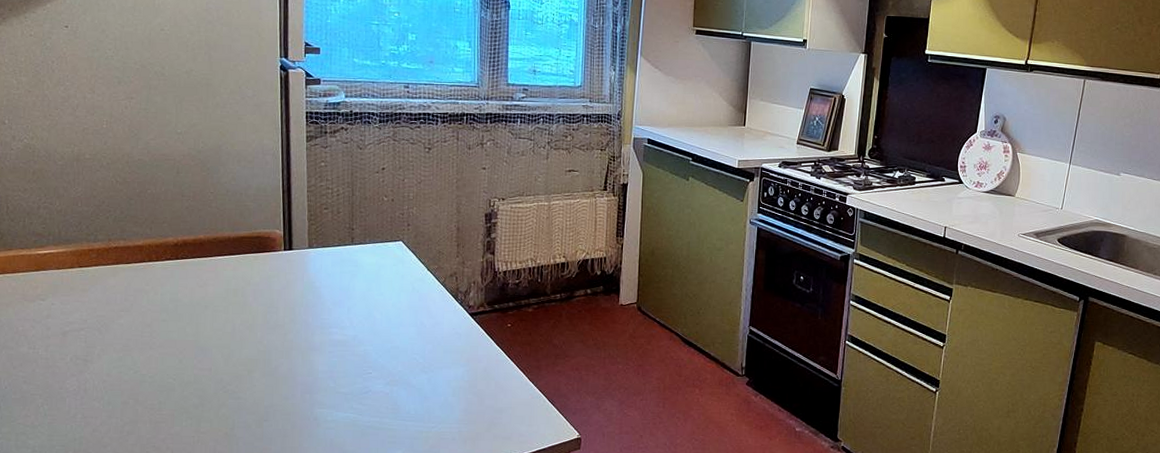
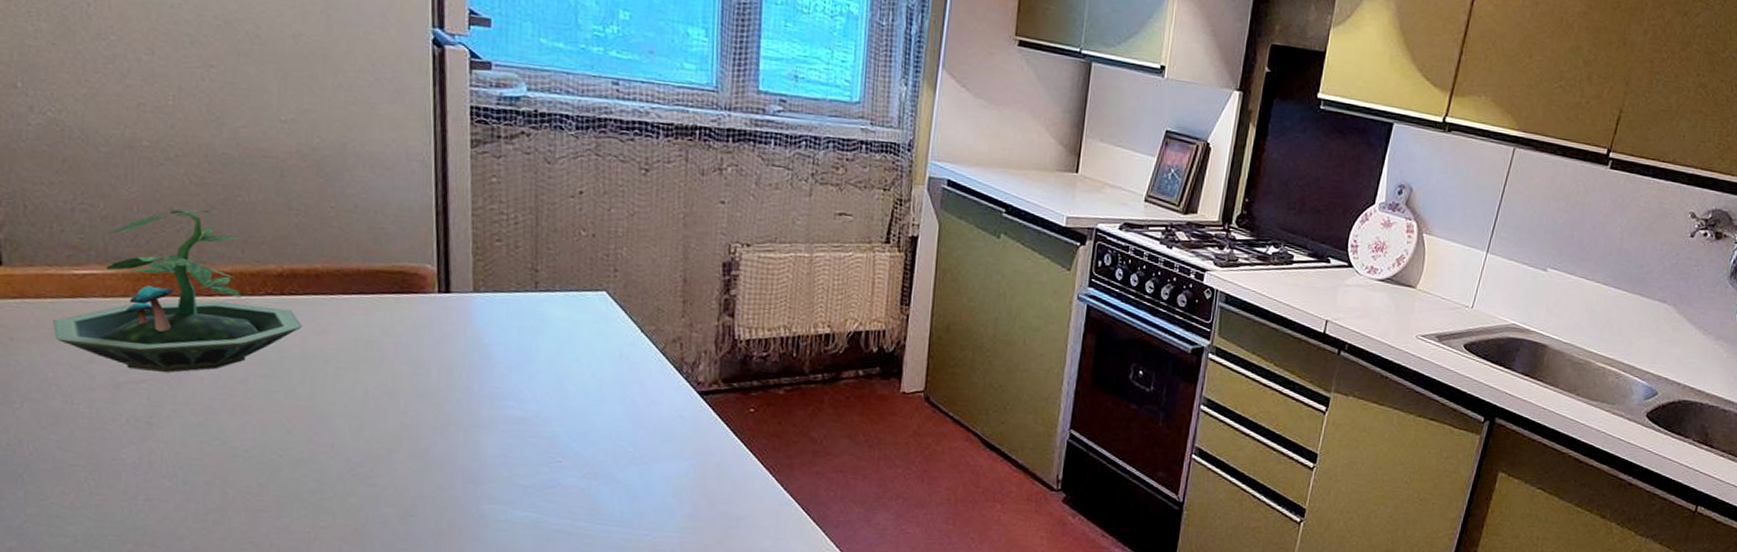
terrarium: none [23,201,190,322] -> present [53,209,302,373]

